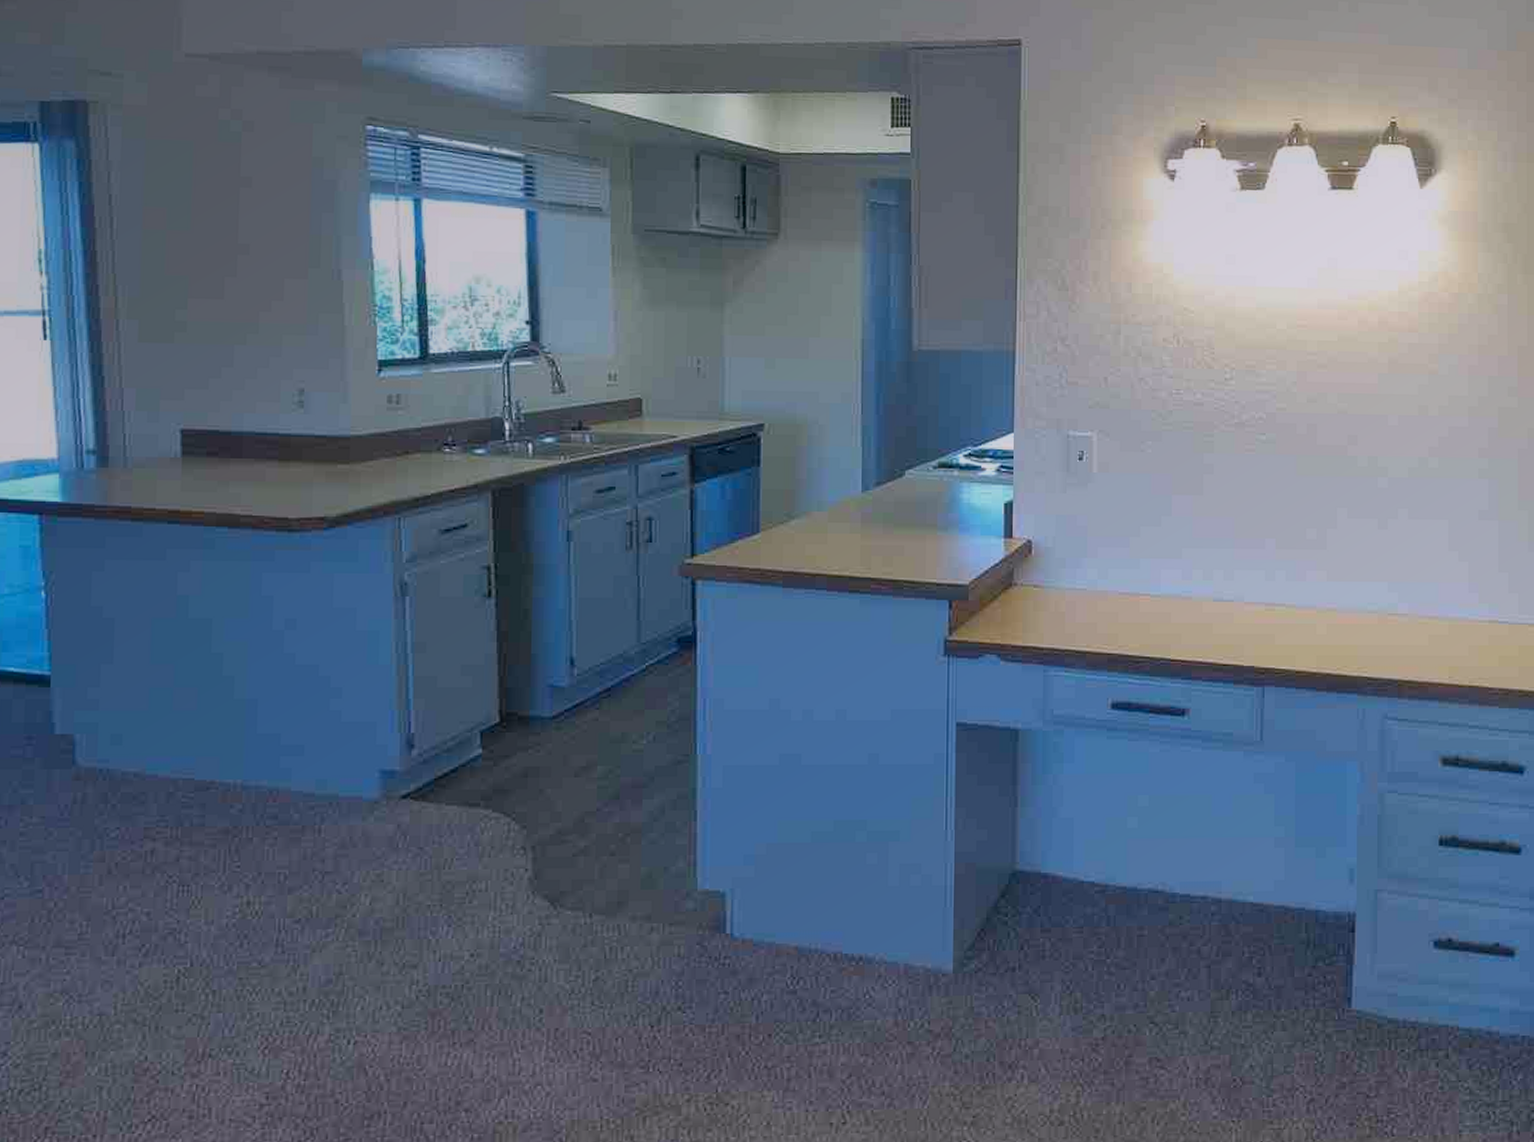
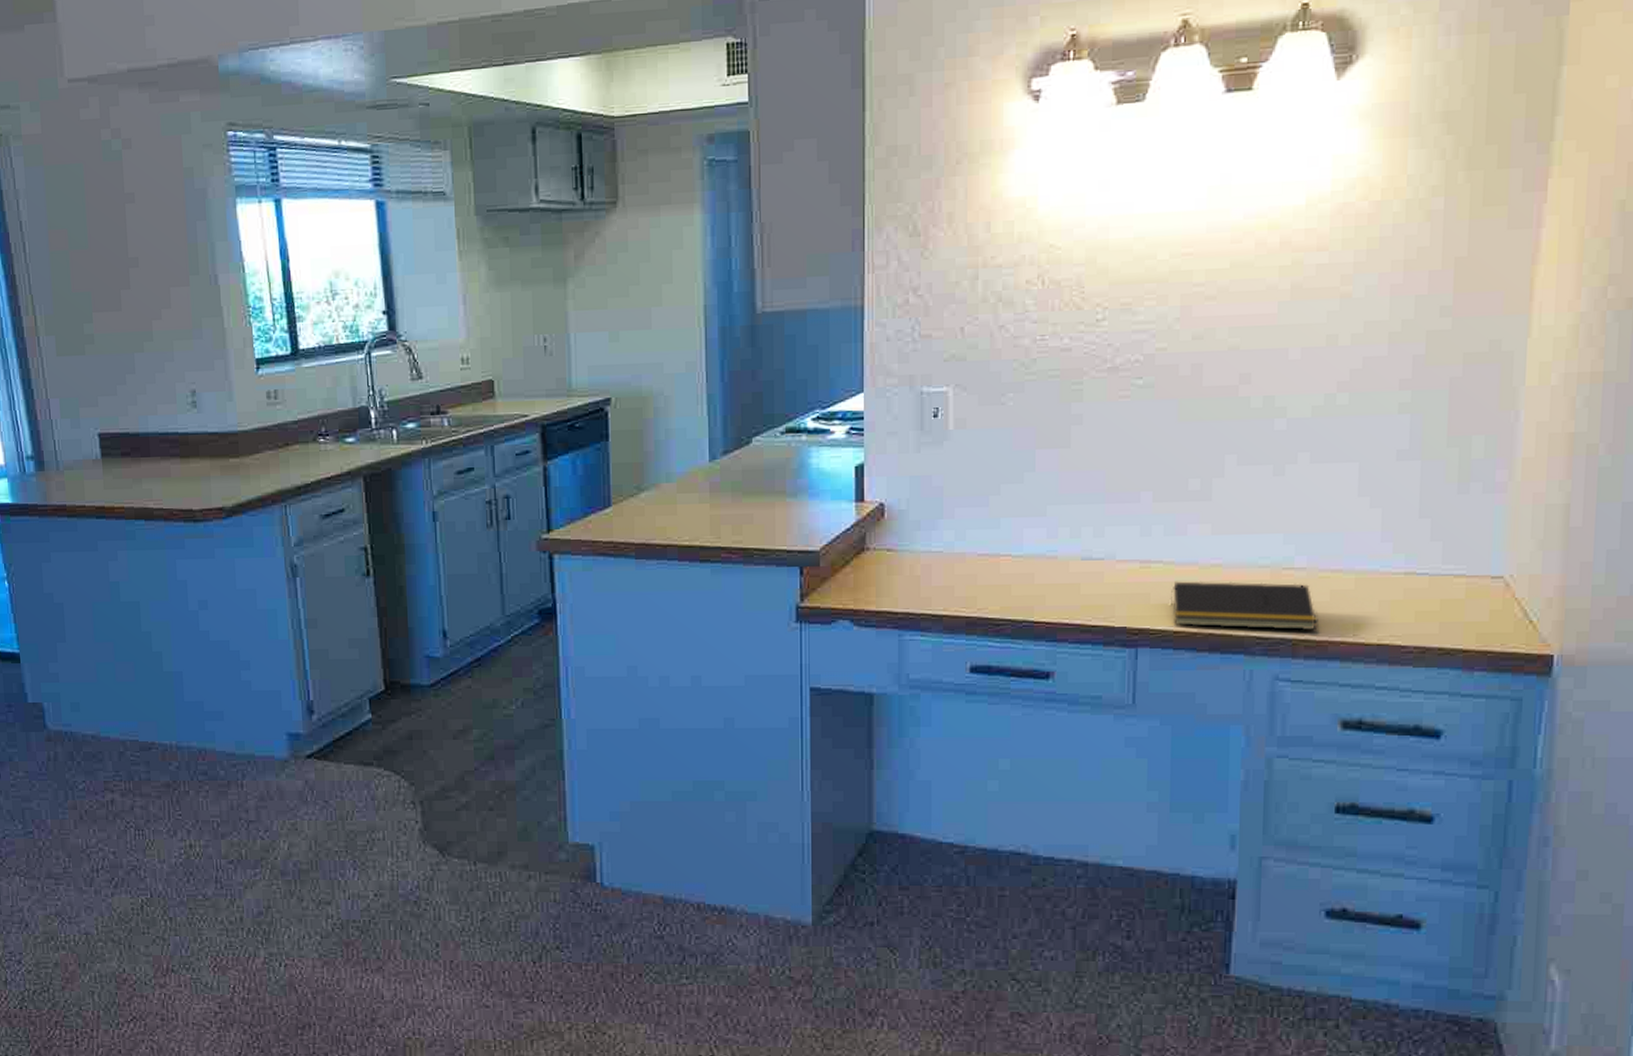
notepad: none [1293,624,1418,673] -> present [1171,581,1317,631]

